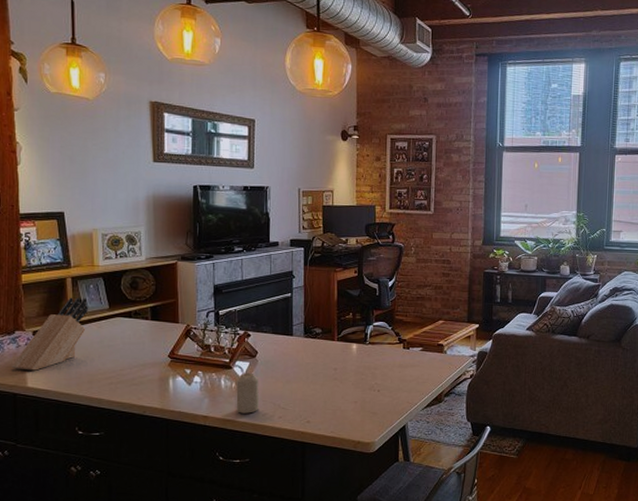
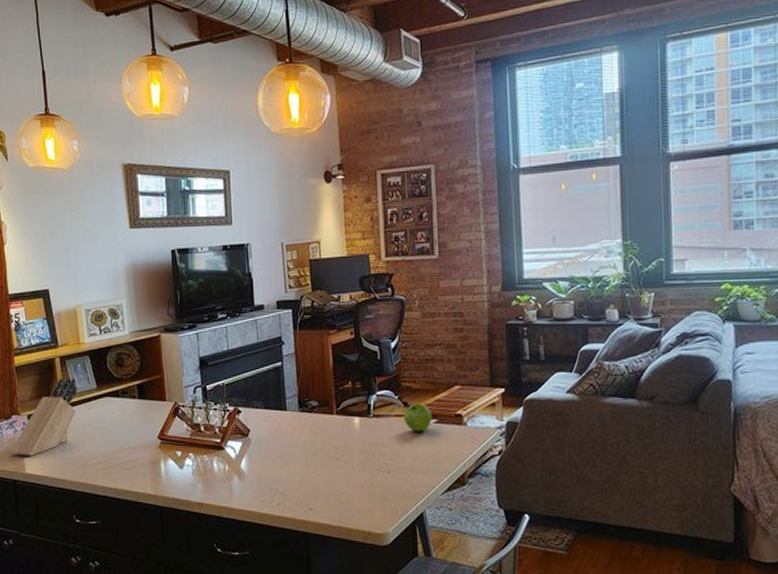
candle: present [236,372,259,414] -> none [230,453,255,500]
fruit: none [394,334,418,358] -> present [403,404,432,432]

